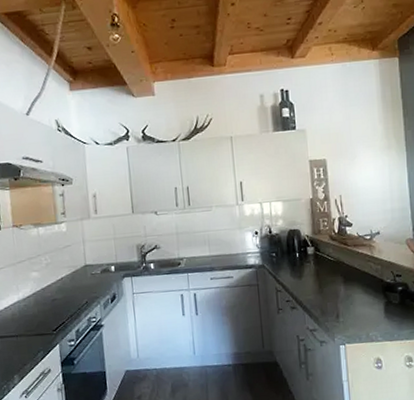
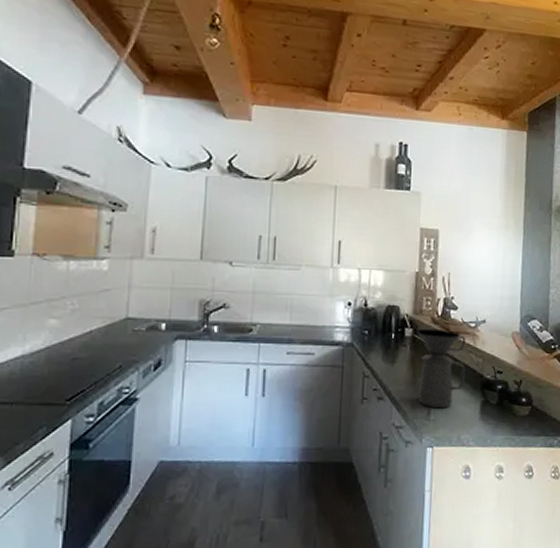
coffee maker: none [318,244,367,312] -> present [417,328,466,409]

